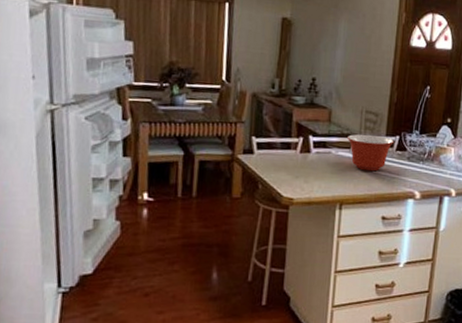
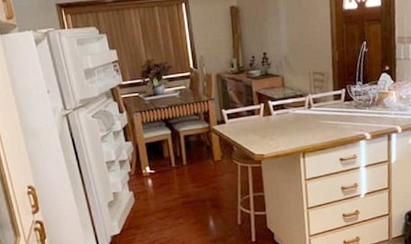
mixing bowl: present [348,134,395,172] -> none [301,91,342,123]

